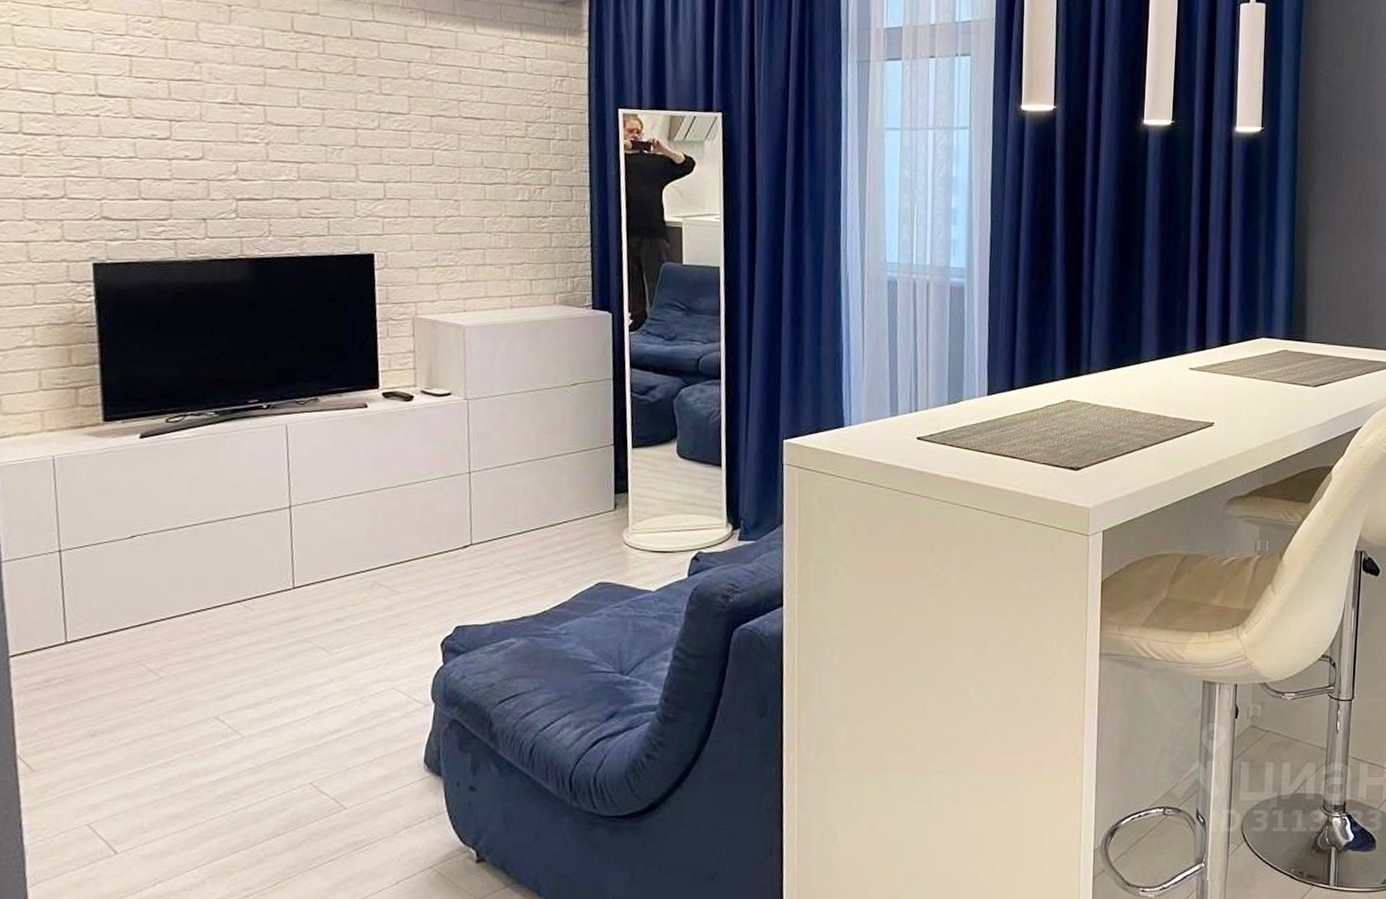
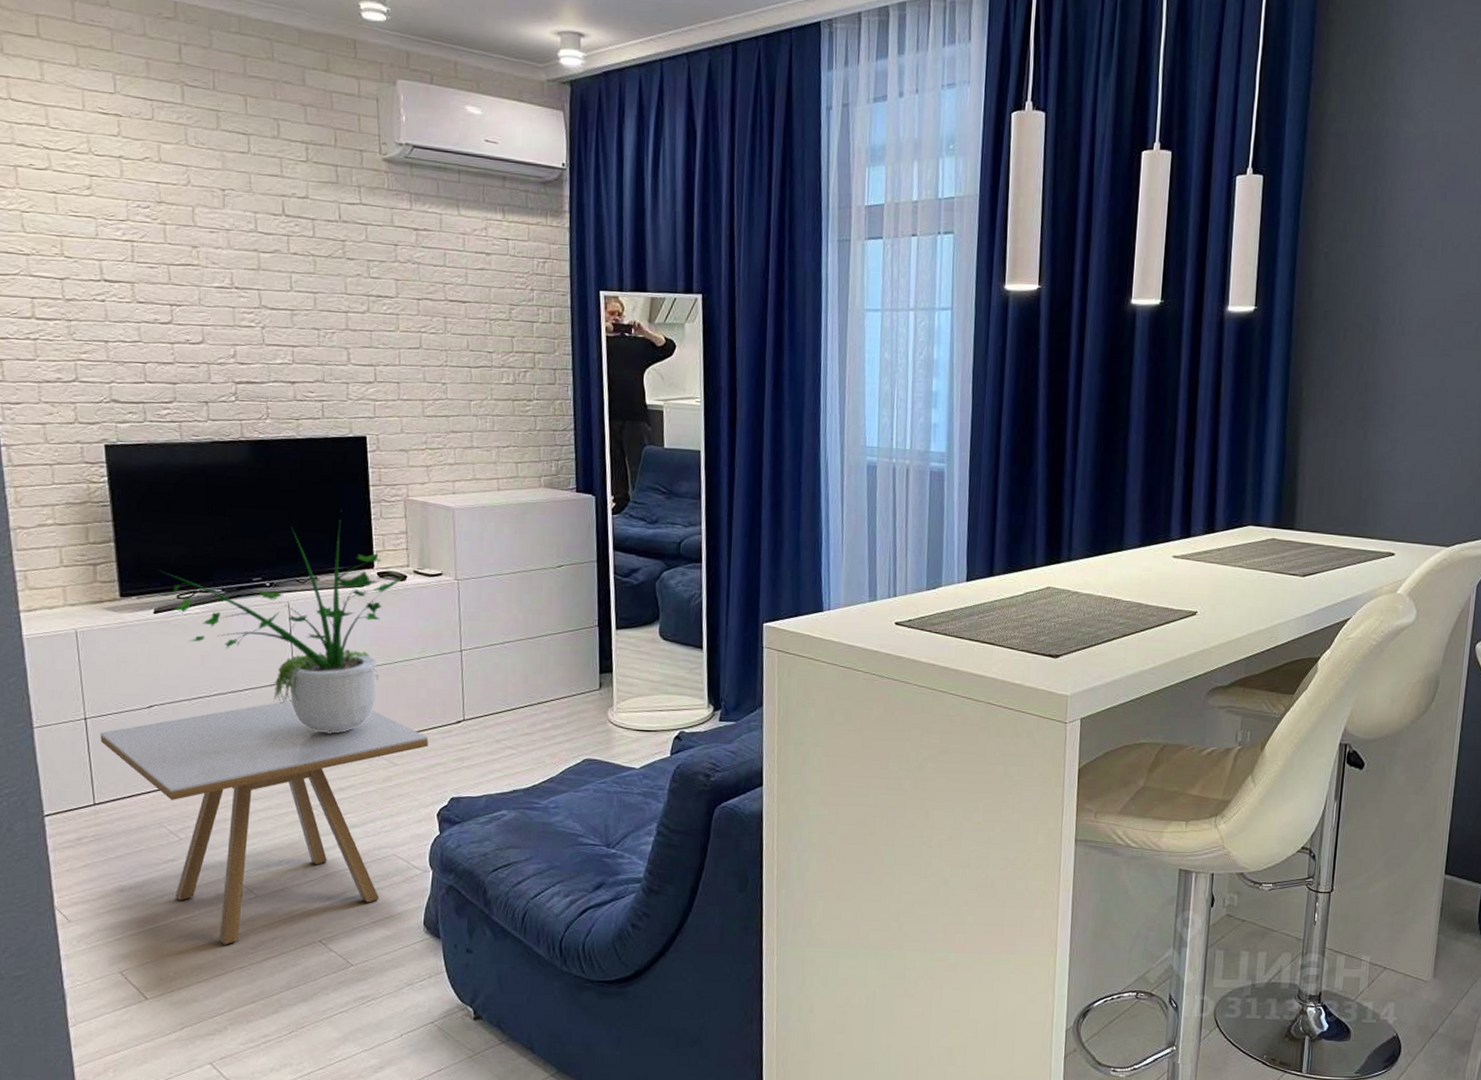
side table: none [75,527,433,791] -> present [100,700,428,945]
potted plant: none [148,328,411,561] -> present [160,509,404,733]

